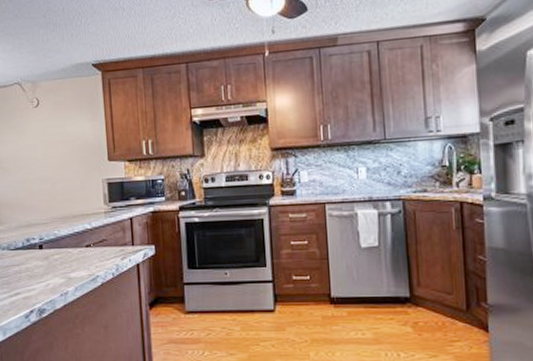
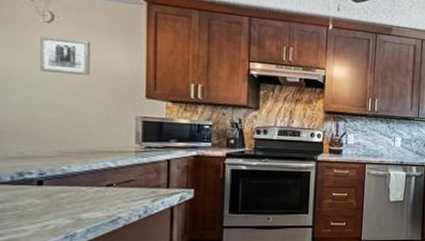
wall art: none [32,117,66,150] -> present [41,36,90,75]

